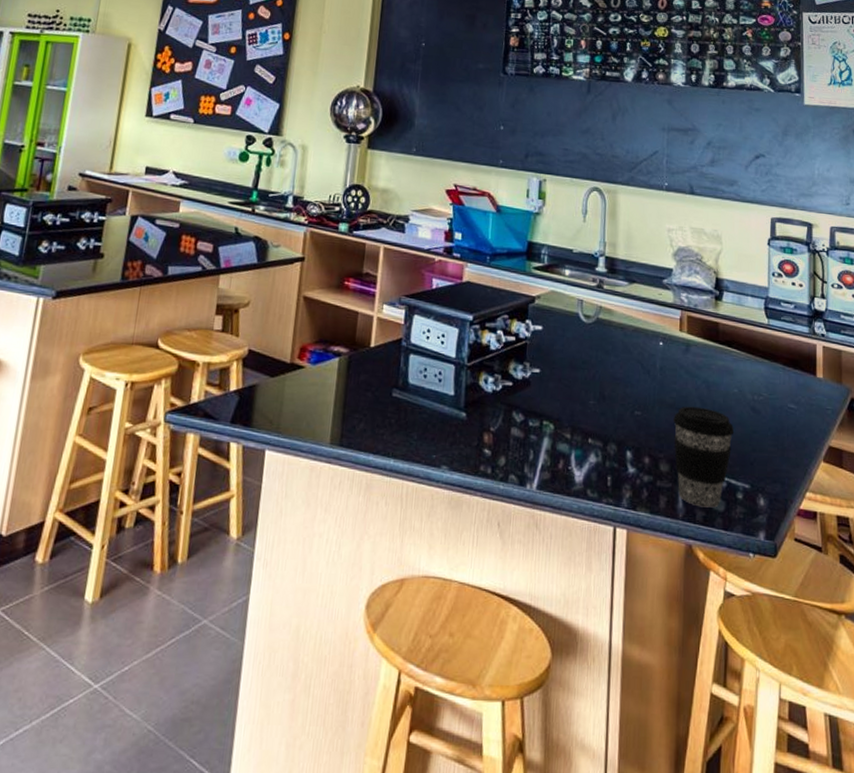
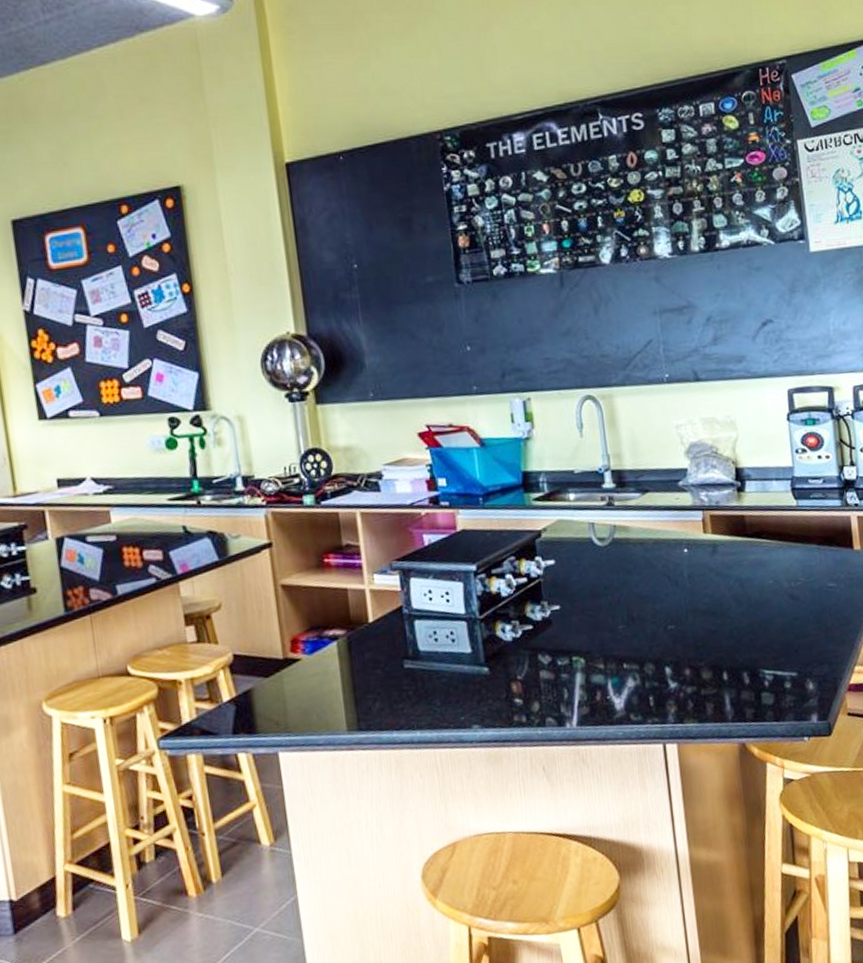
coffee cup: present [673,406,735,508] -> none [709,606,775,705]

